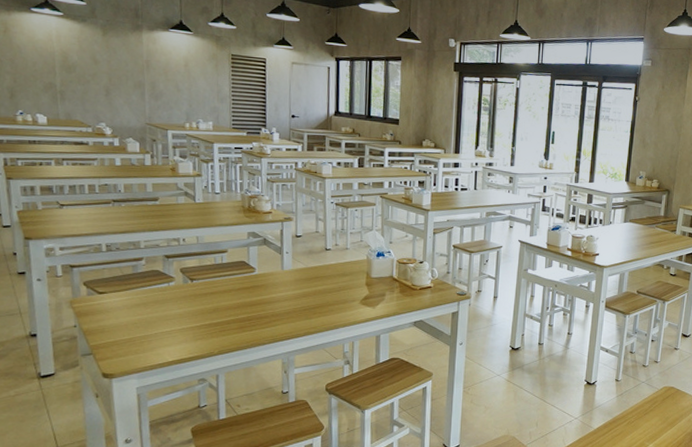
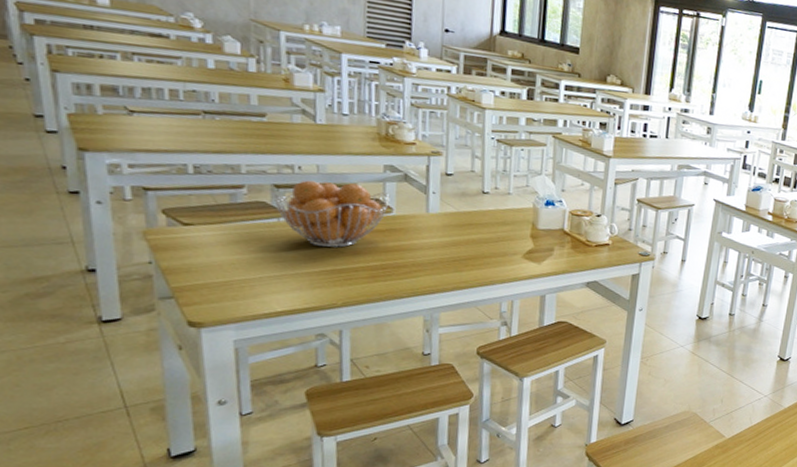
fruit basket: none [164,250,253,304] -> present [273,180,390,248]

